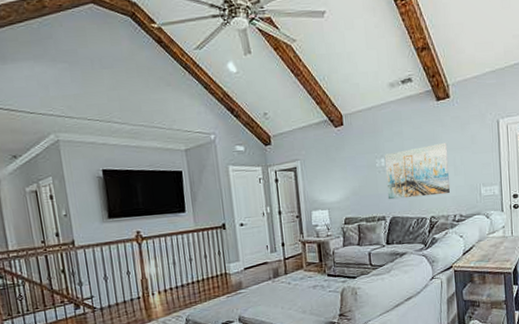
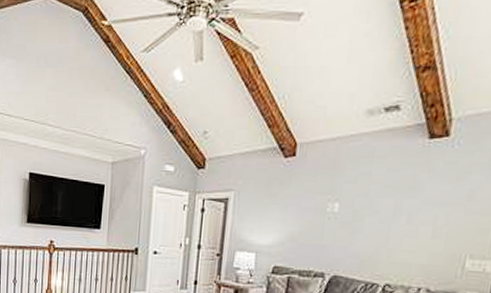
wall art: present [384,142,450,200] -> none [332,193,431,260]

